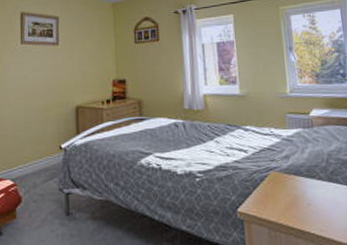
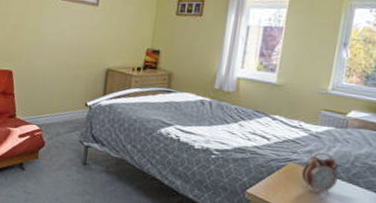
alarm clock: none [284,156,319,199] -> present [301,152,338,194]

